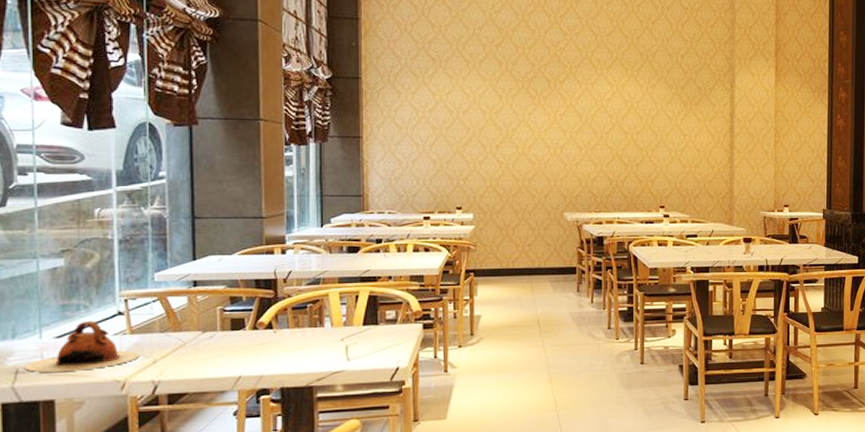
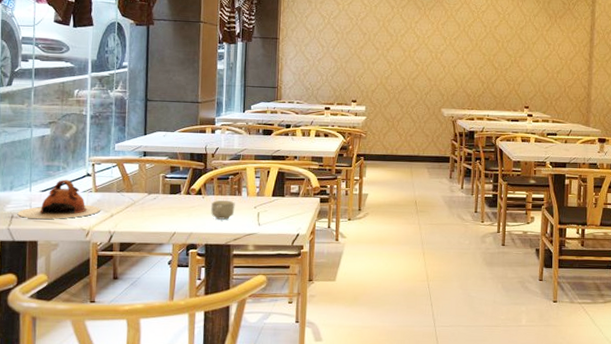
cup: none [284,333,316,357] -> present [210,200,235,220]

